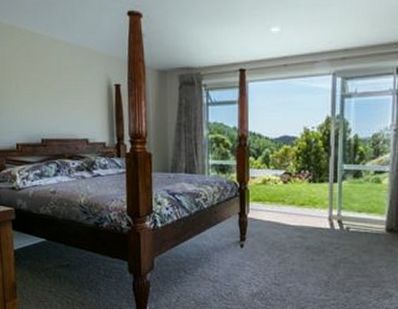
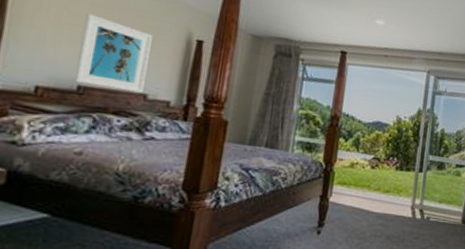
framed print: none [35,79,85,139] -> present [75,13,152,93]

